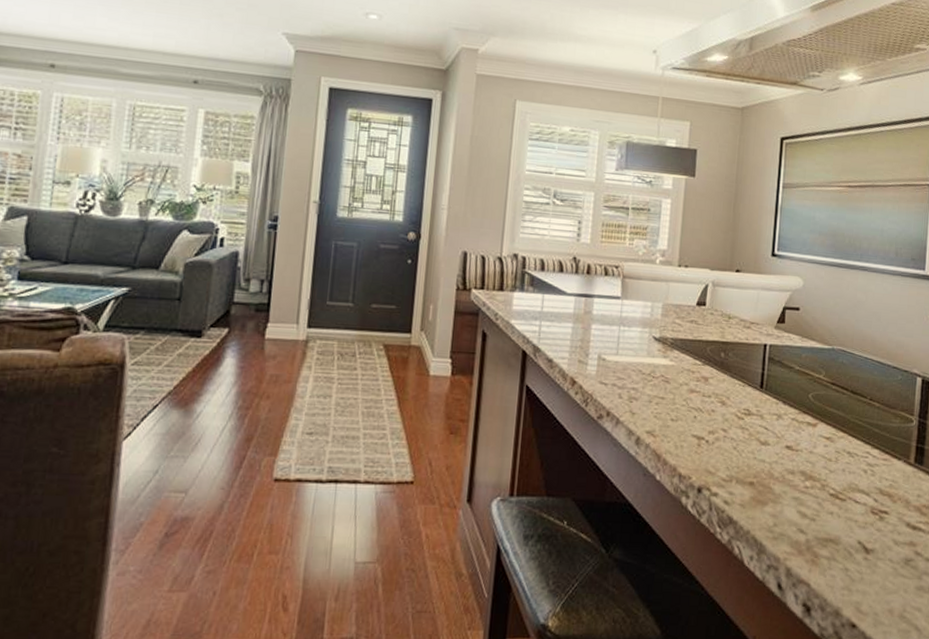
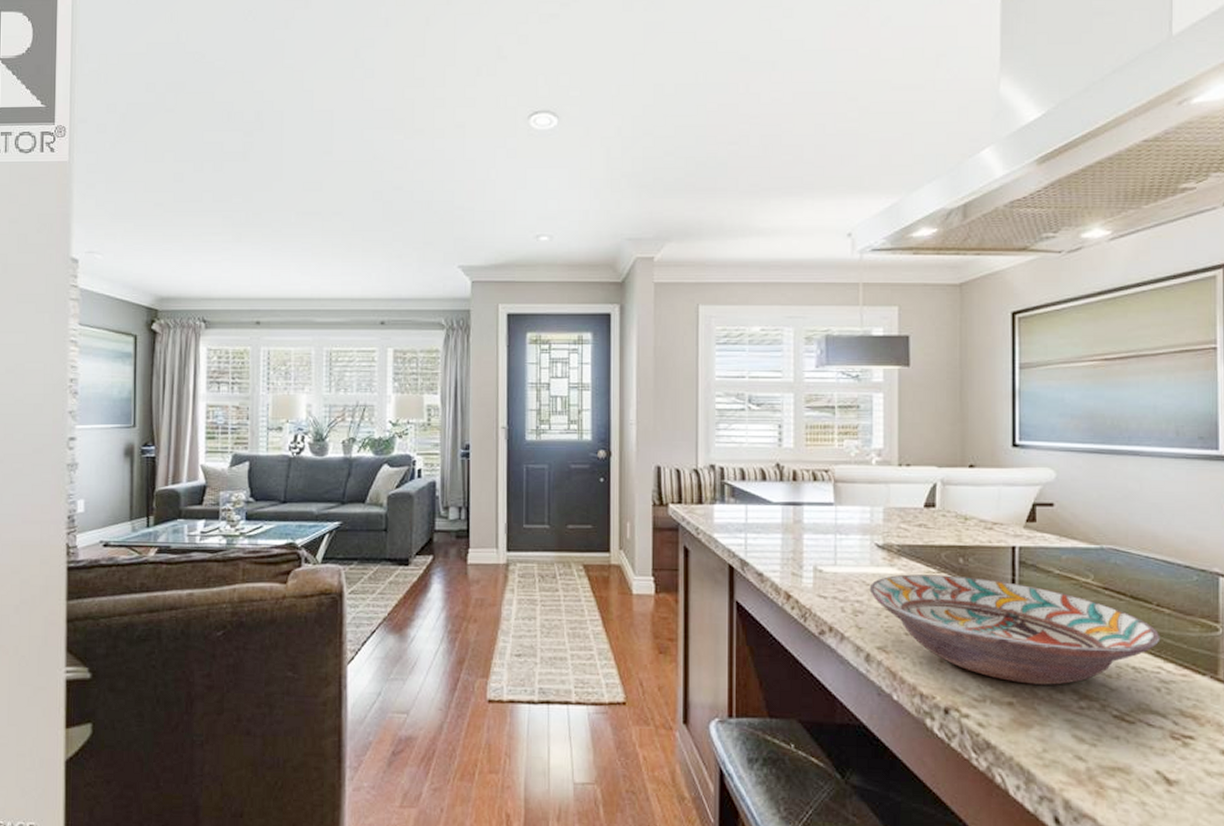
decorative bowl: none [644,365,871,467] -> present [869,574,1160,685]

